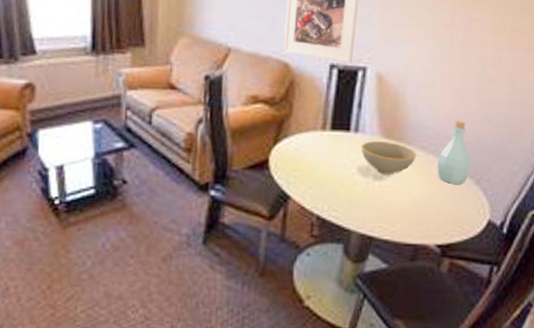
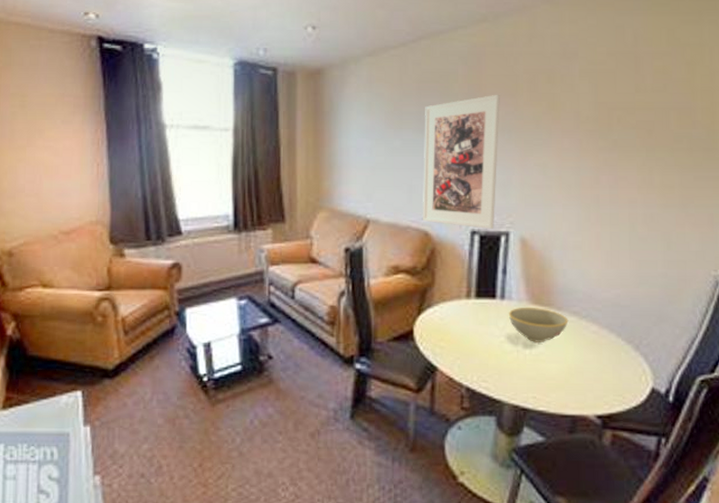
bottle: present [437,121,470,184] -> none [591,283,627,350]

